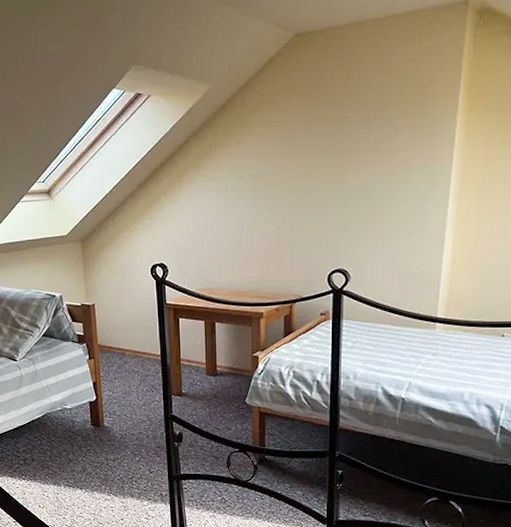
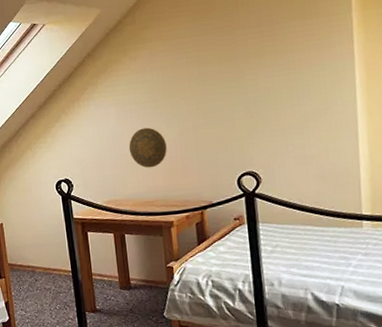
decorative plate: none [226,216,264,258] -> present [128,127,167,168]

